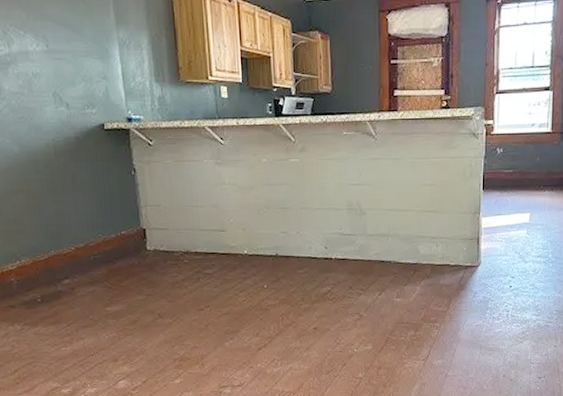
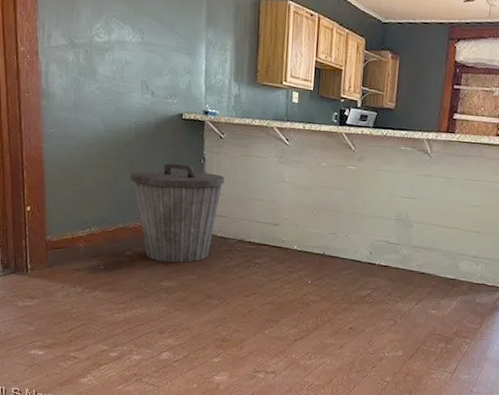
trash can: none [55,178,160,286] -> present [130,162,224,263]

